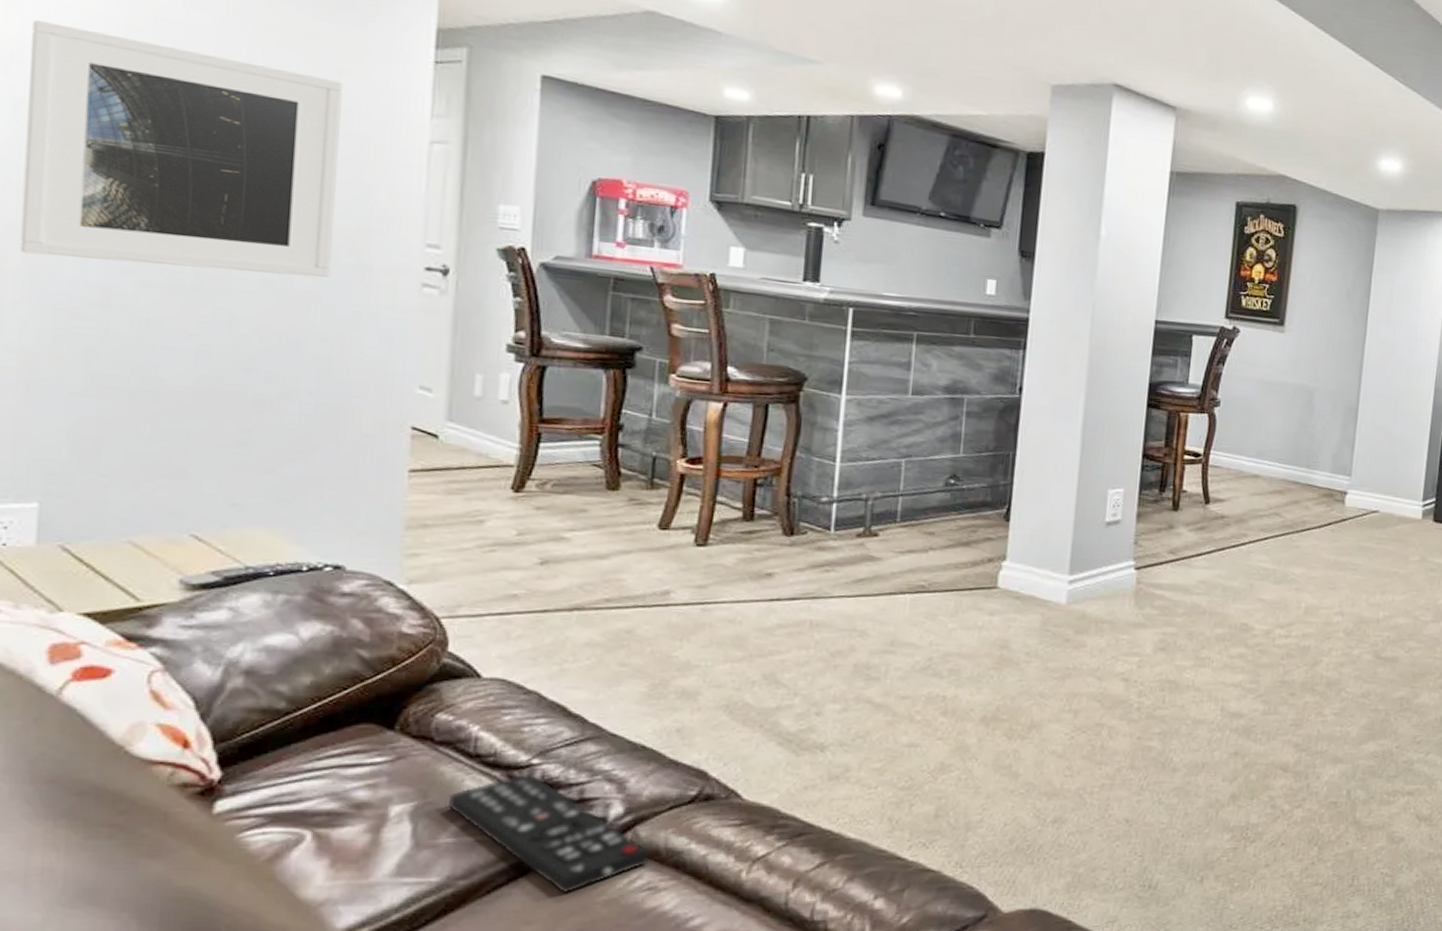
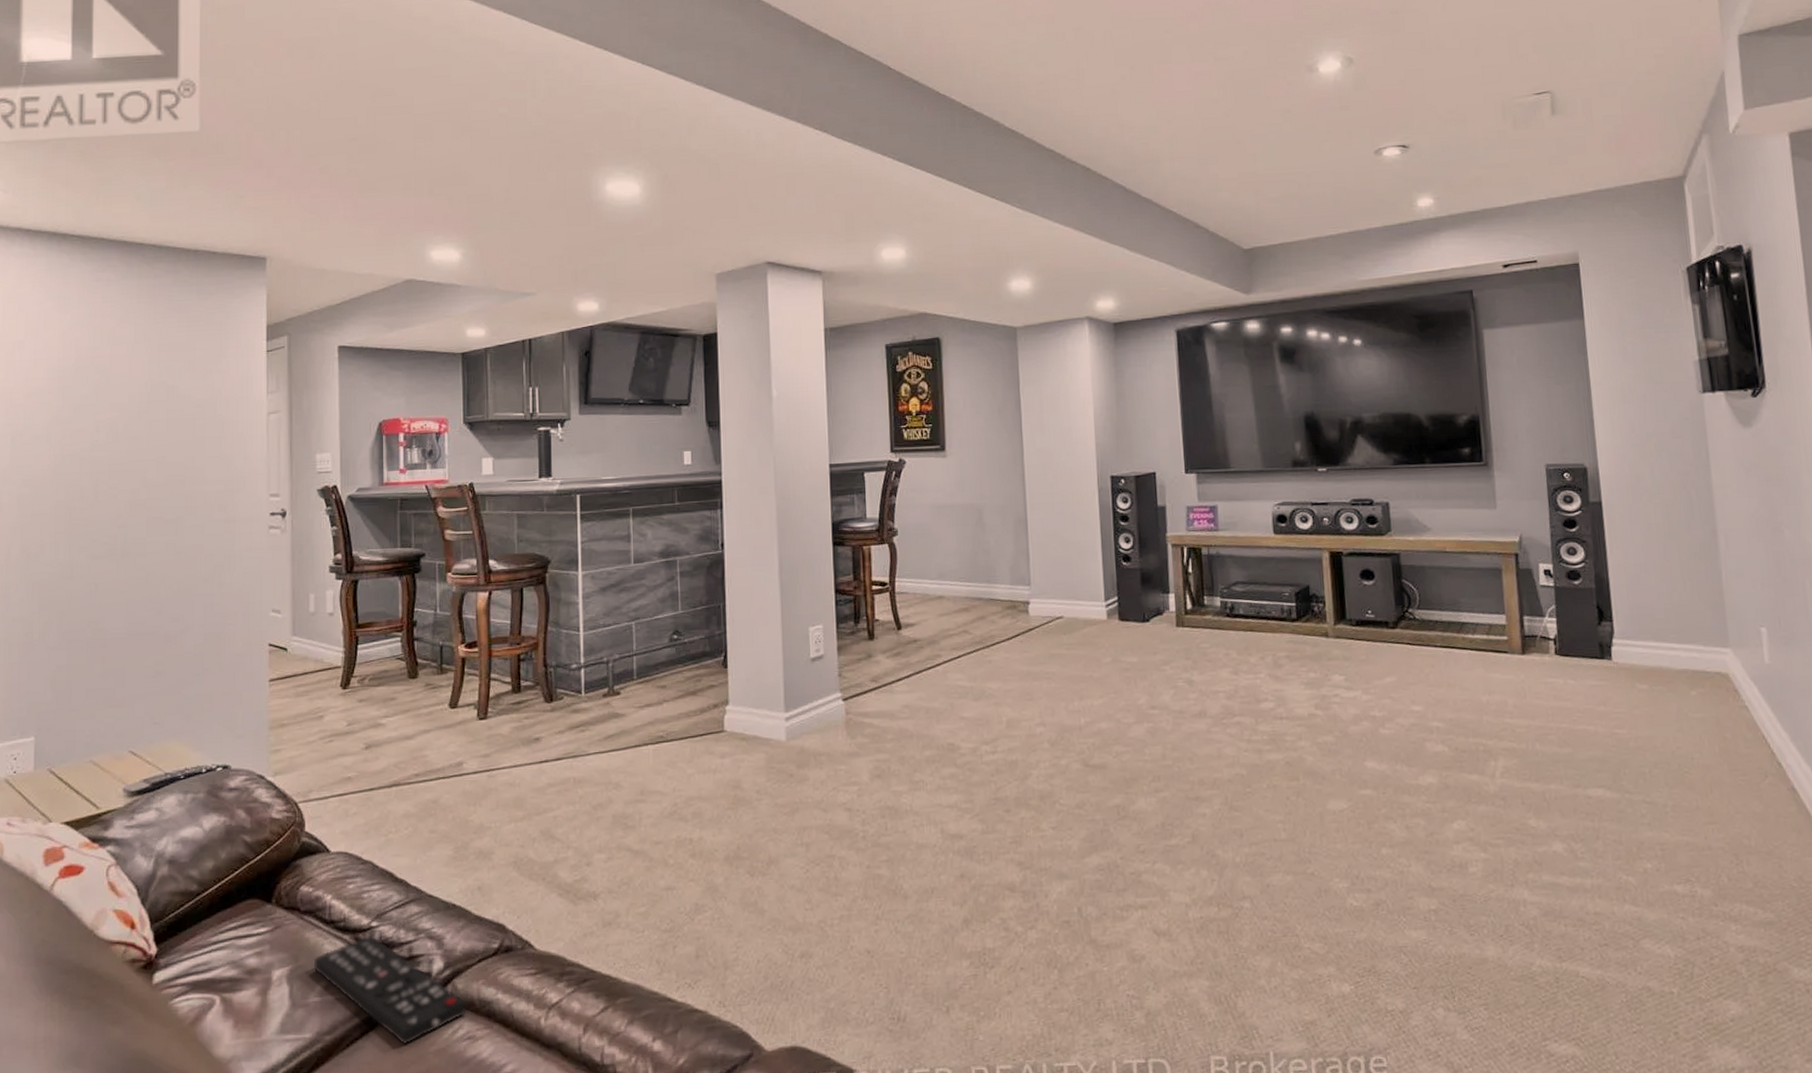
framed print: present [20,19,343,278] -> none [18,373,209,546]

